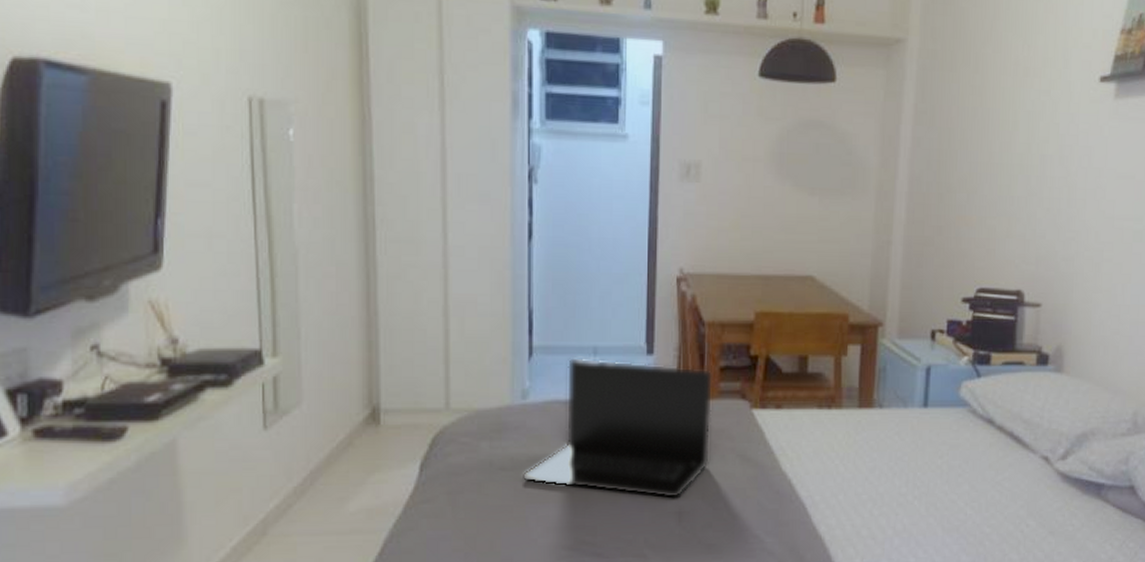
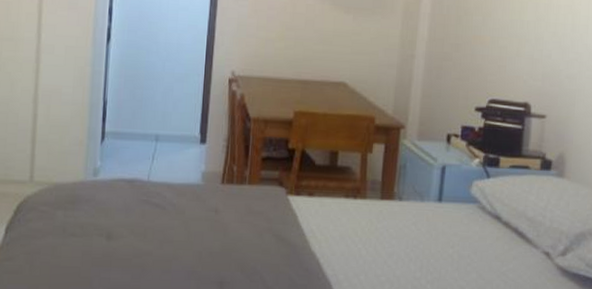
laptop: present [523,356,713,499] -> none [90,142,256,270]

